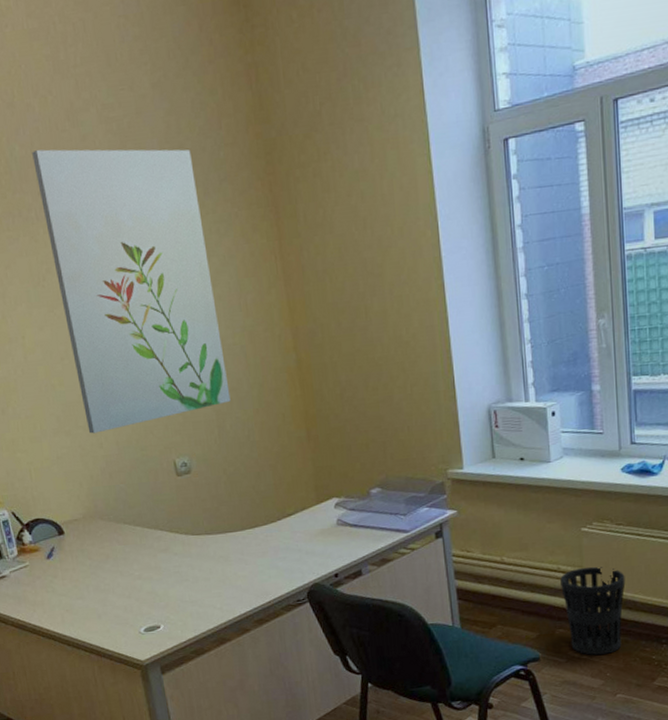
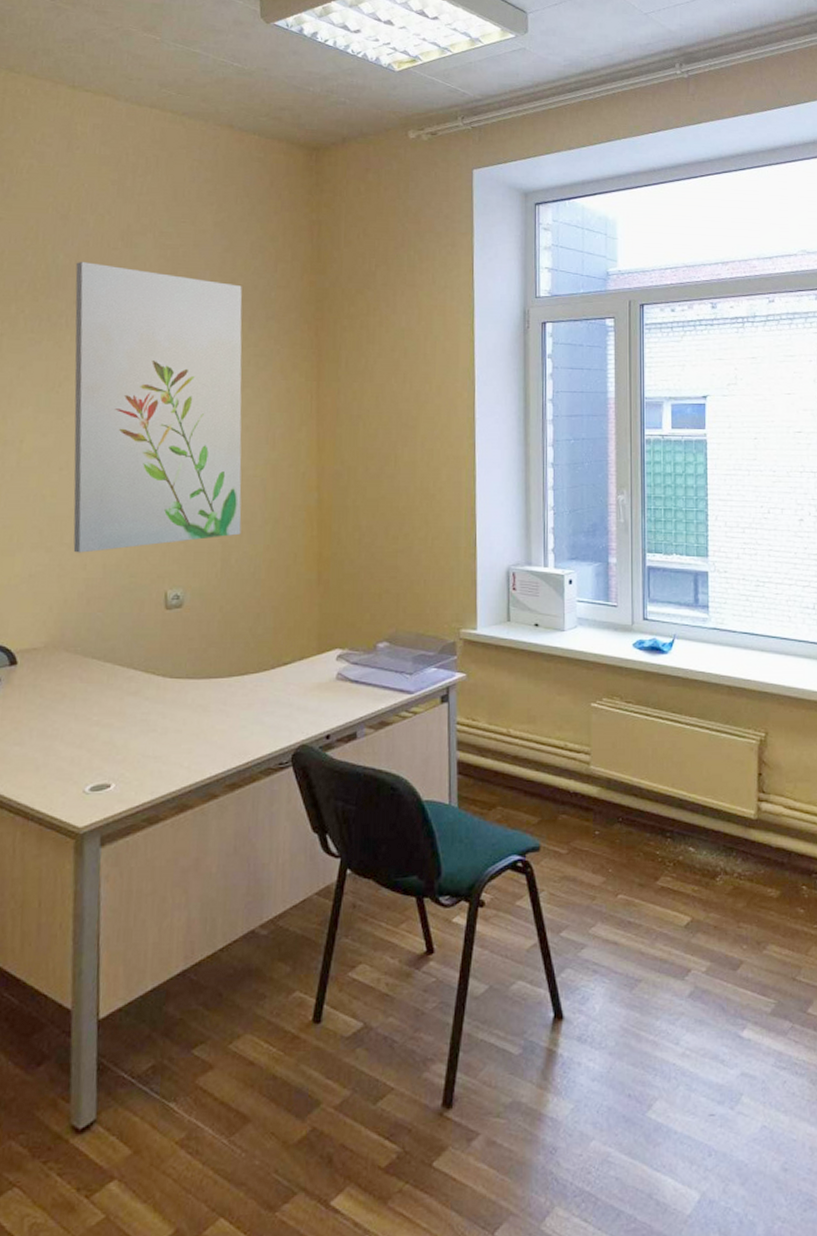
wastebasket: present [560,566,626,655] -> none [567,746,632,847]

